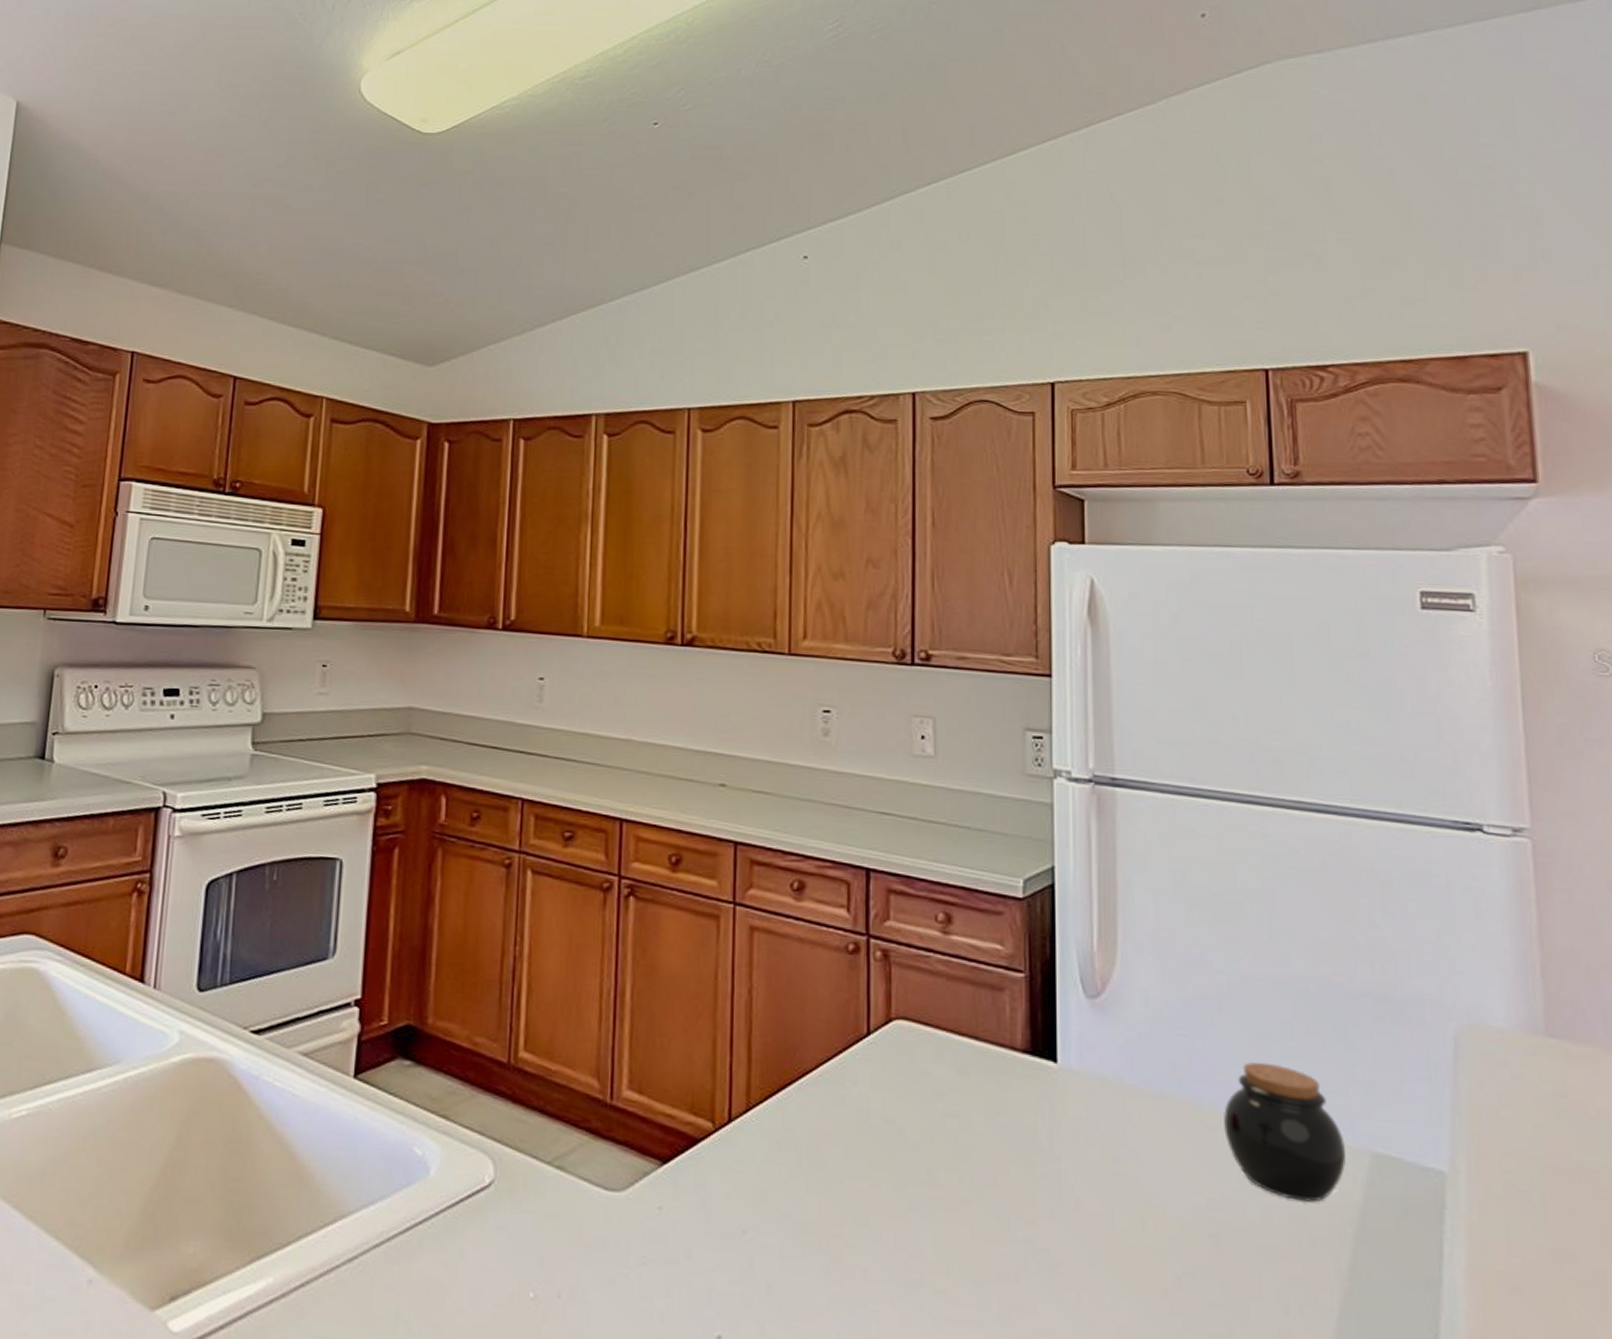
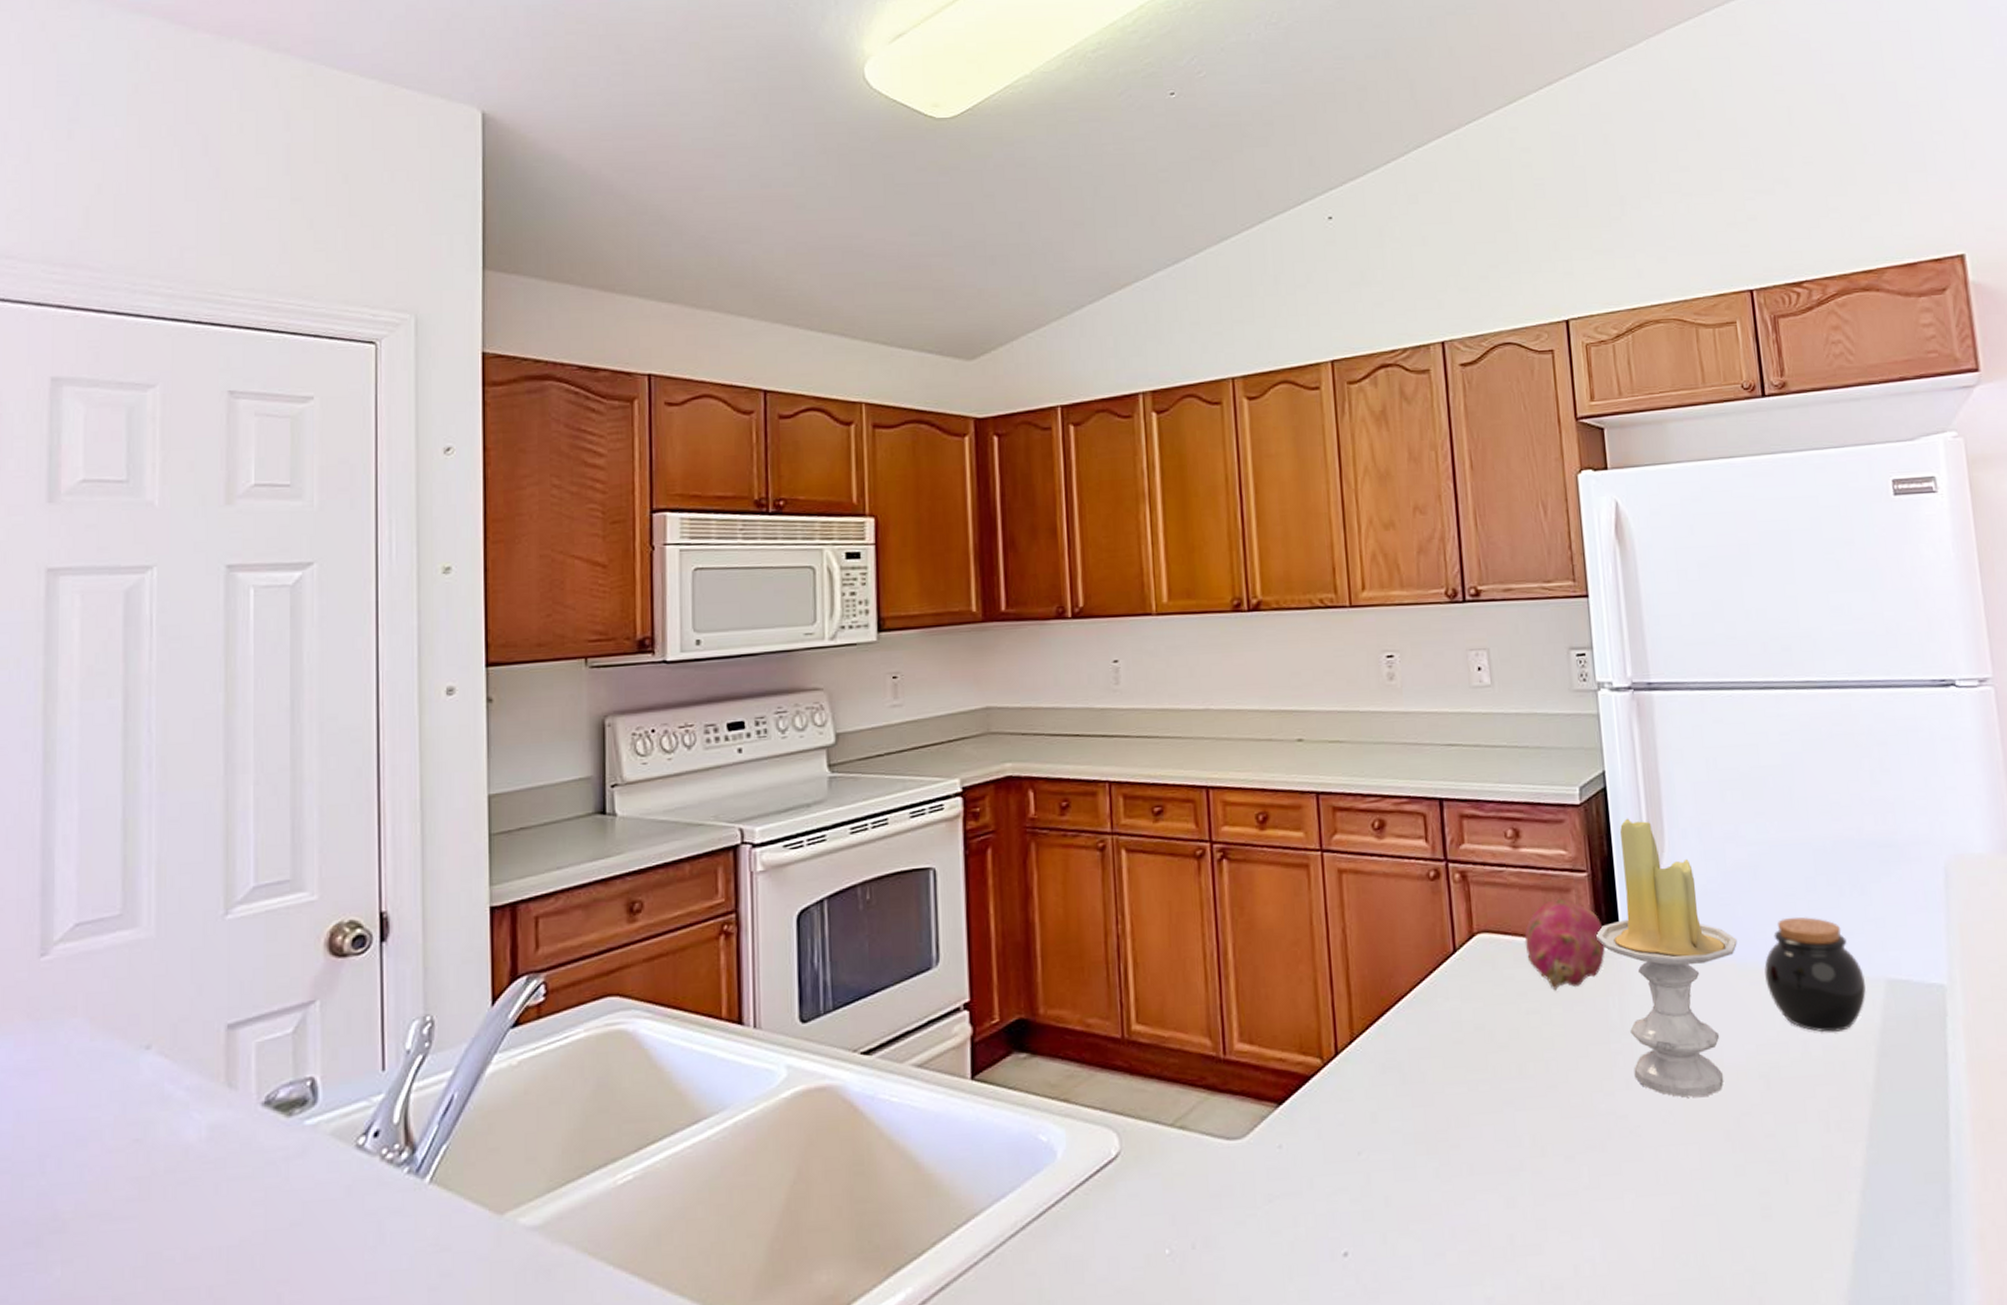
fruit: none [947,996,1039,1096] -> present [1524,898,1606,991]
candle: none [1028,921,1193,1246] -> present [1595,818,1737,1098]

